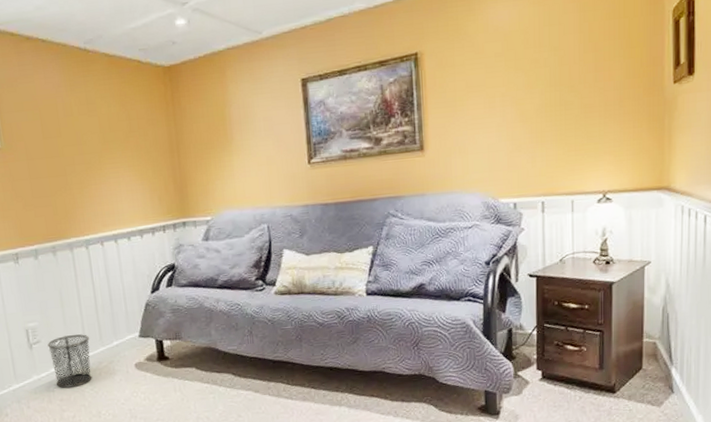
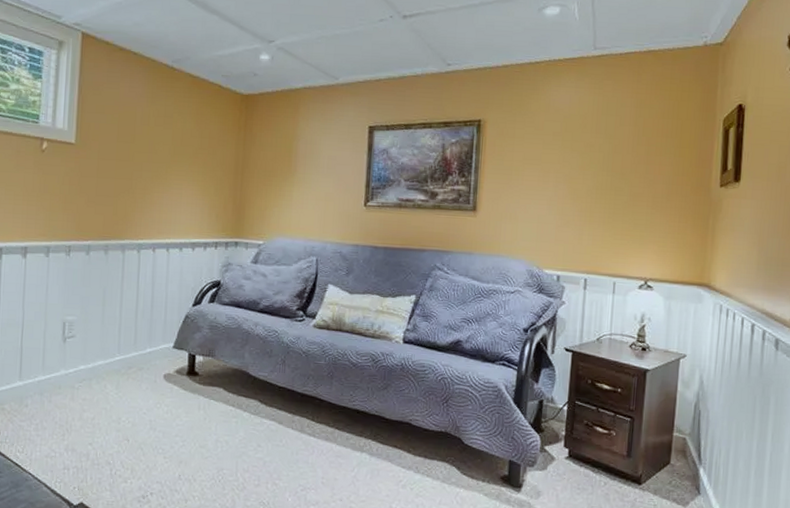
waste bin: present [47,334,92,388] -> none [81,334,124,388]

